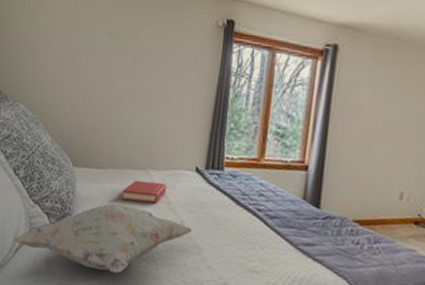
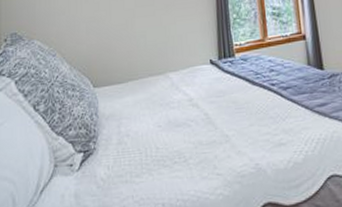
decorative pillow: present [13,203,192,274] -> none [37,112,217,188]
hardback book: present [121,180,167,204] -> none [145,82,187,109]

